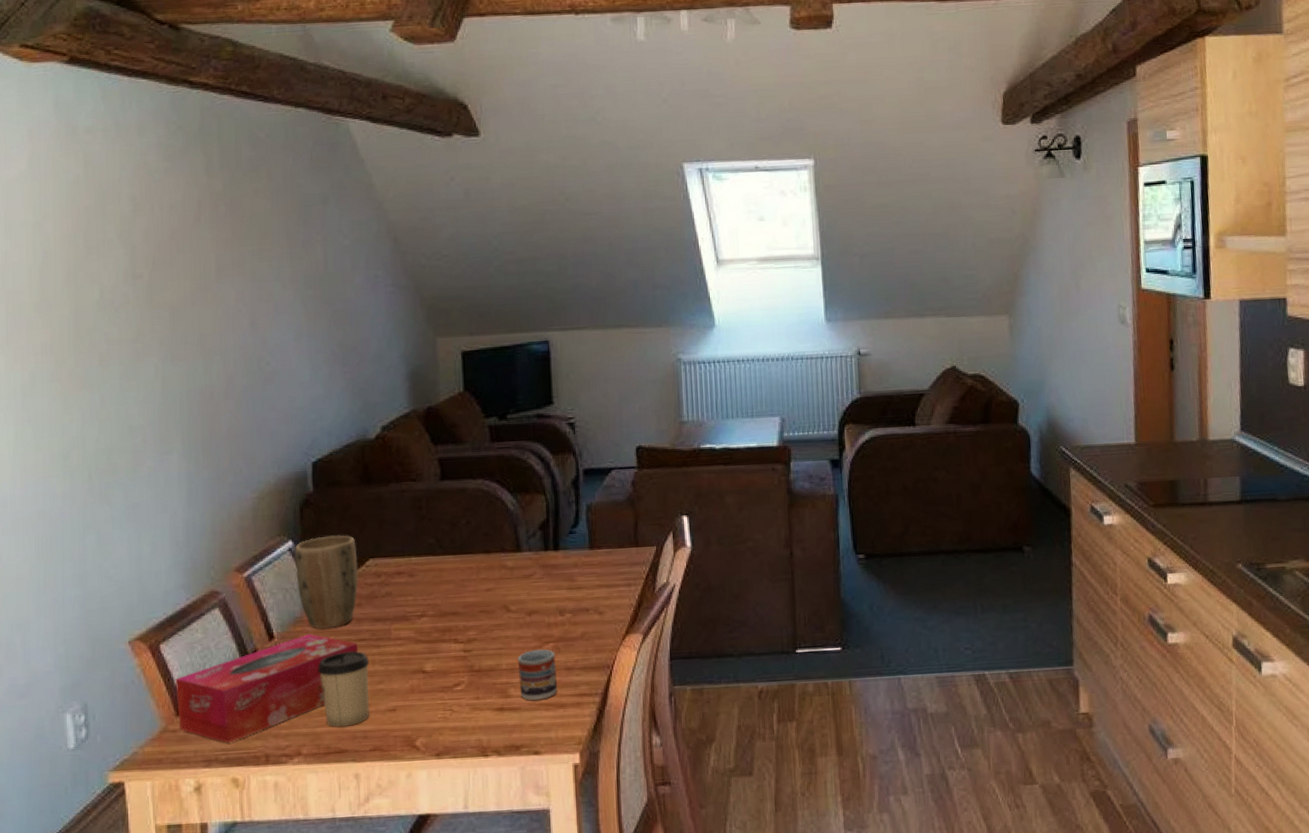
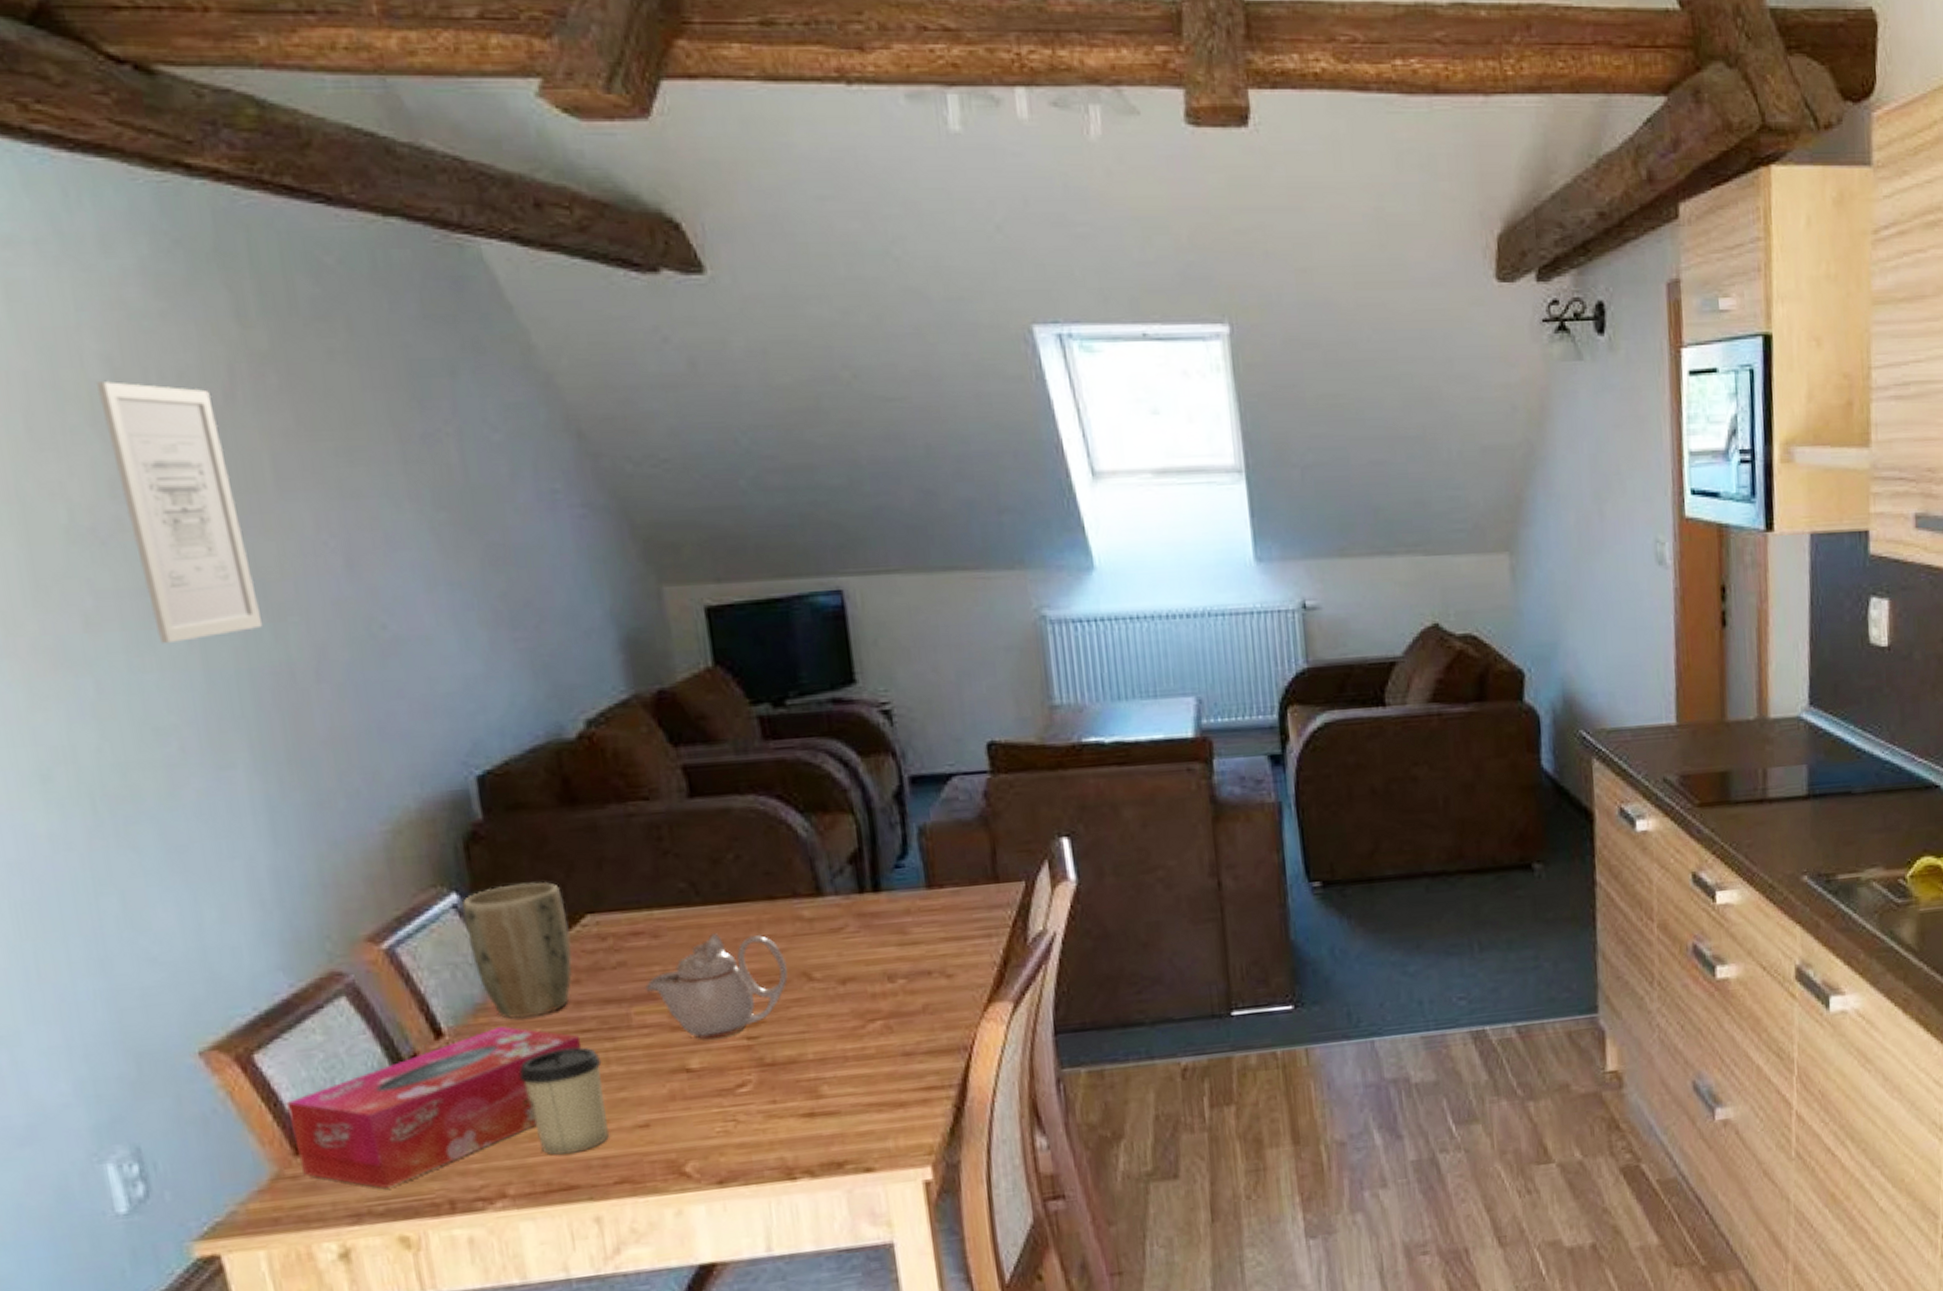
wall art: none [126,212,199,374] -> present [97,381,264,645]
teapot: none [402,575,494,651] -> present [645,933,788,1039]
cup: present [517,649,558,701] -> none [829,1029,894,1100]

